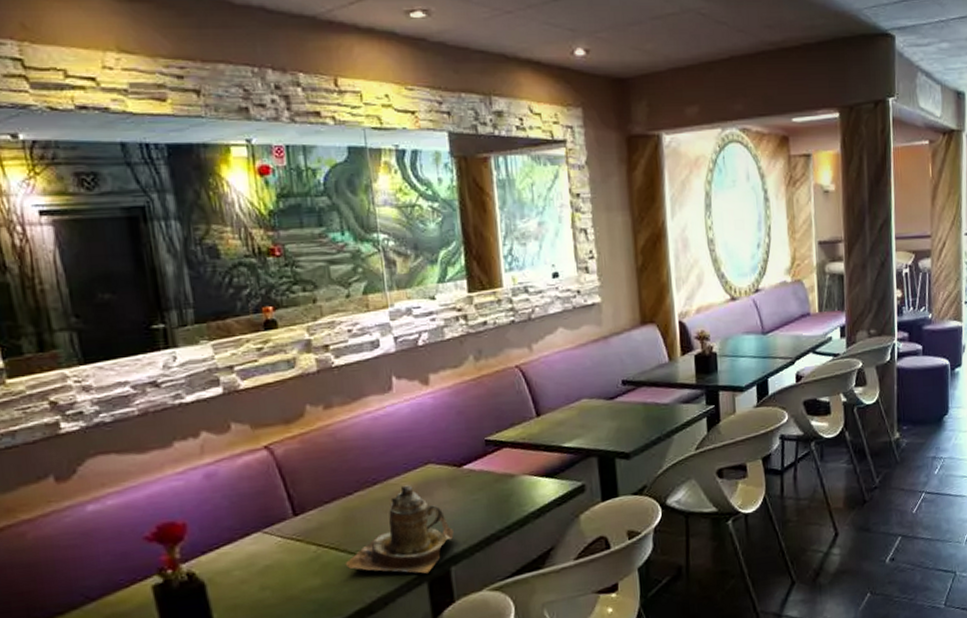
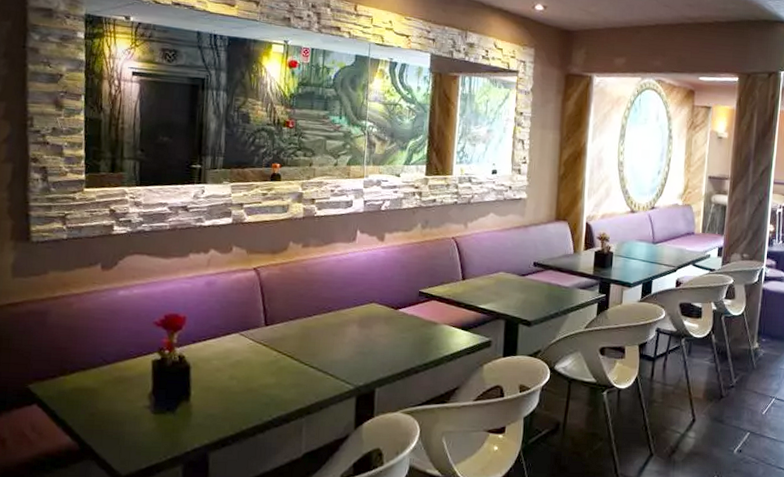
teapot: present [345,485,454,574] -> none [296,316,383,390]

